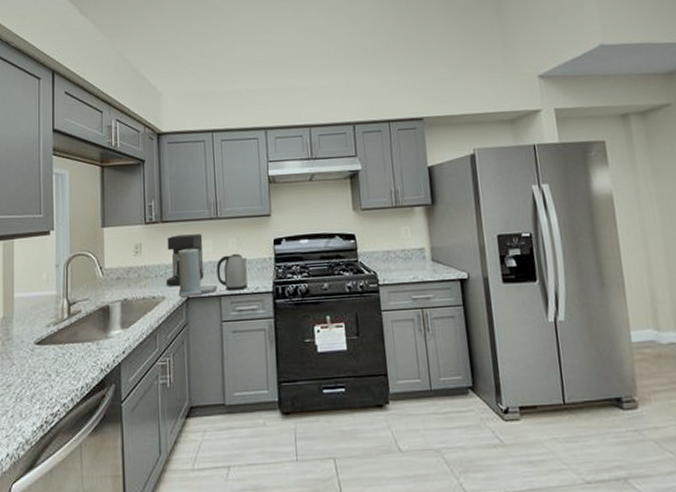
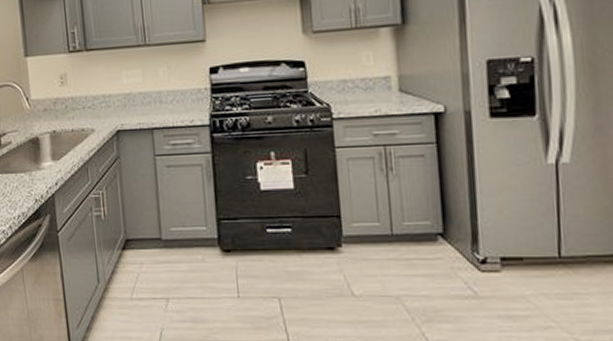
coffee maker: present [165,234,205,286] -> none [92,62,135,118]
paper towel: present [178,248,218,298] -> none [105,78,149,130]
kettle: present [216,253,248,291] -> none [147,83,182,124]

